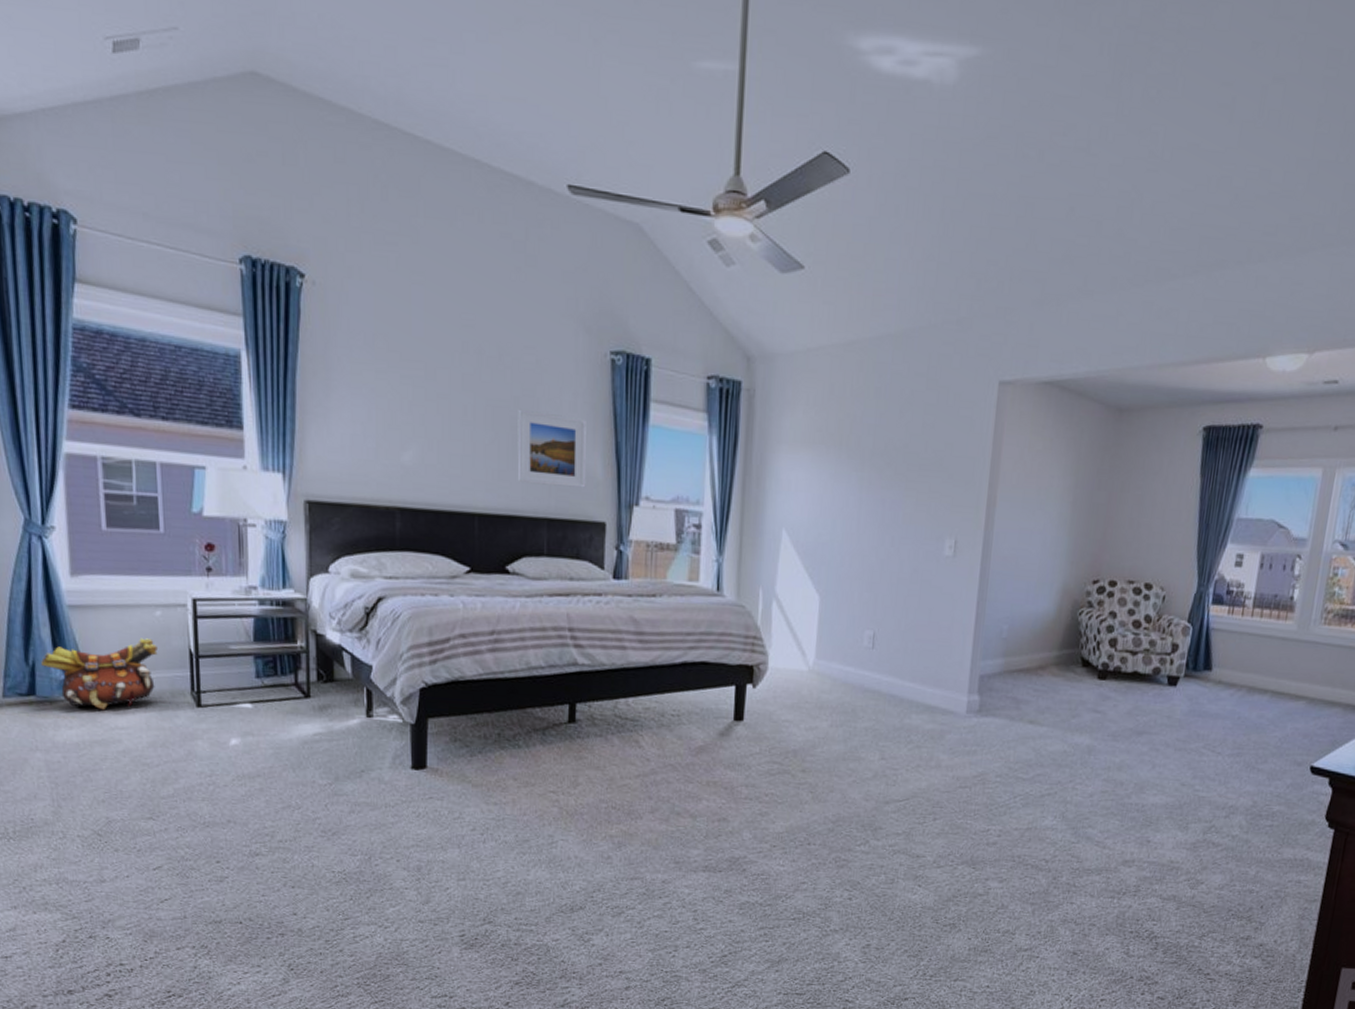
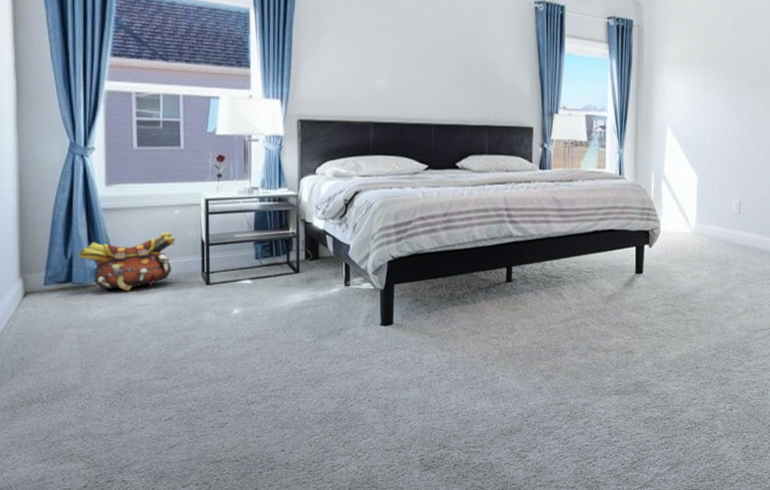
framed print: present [517,409,586,488] -> none [464,45,518,102]

